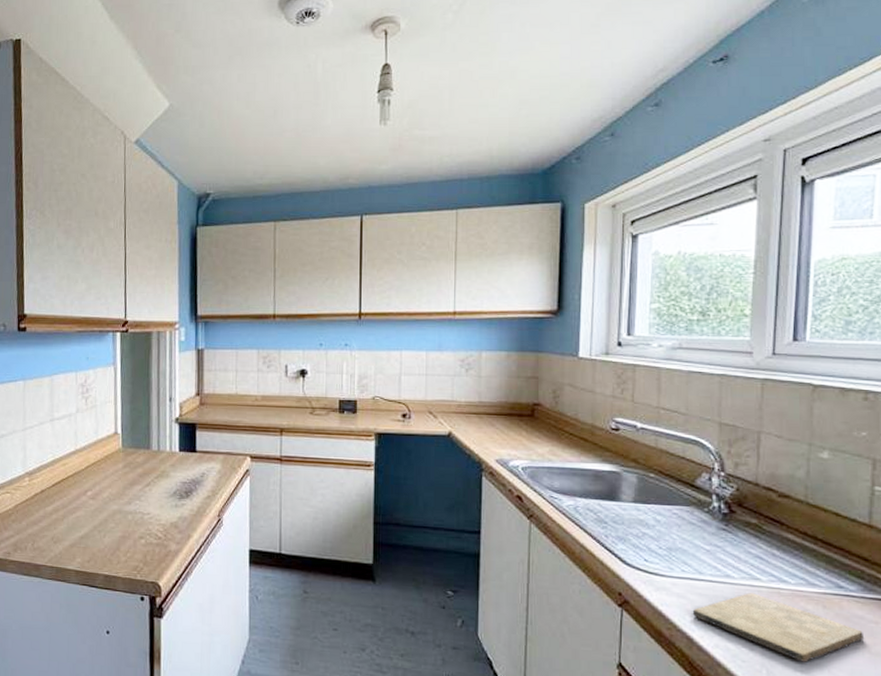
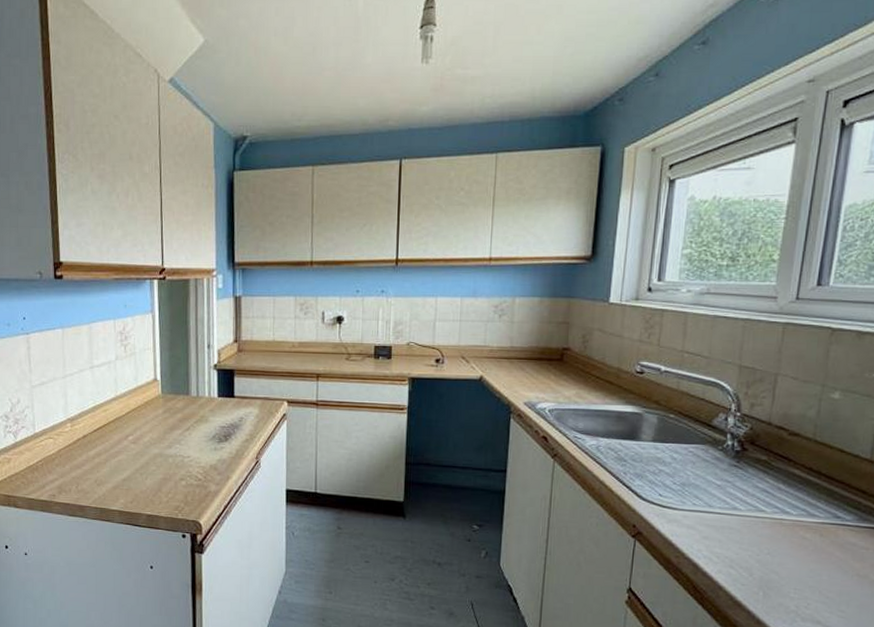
cutting board: present [692,593,865,662] -> none [699,523,855,585]

